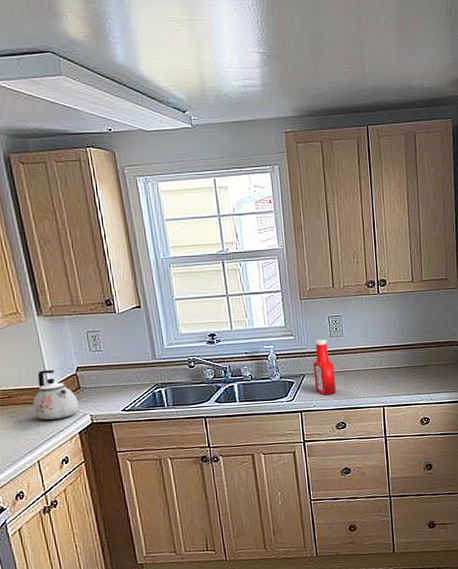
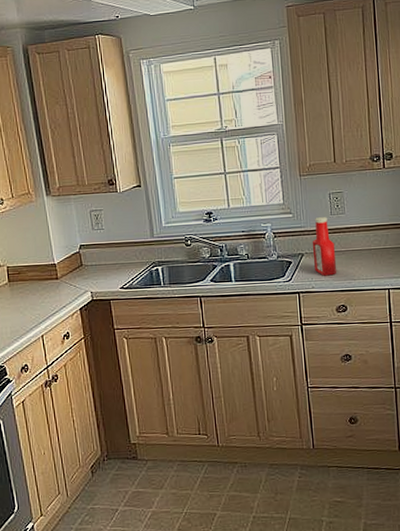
kettle: present [33,370,79,420] -> none [39,247,80,296]

